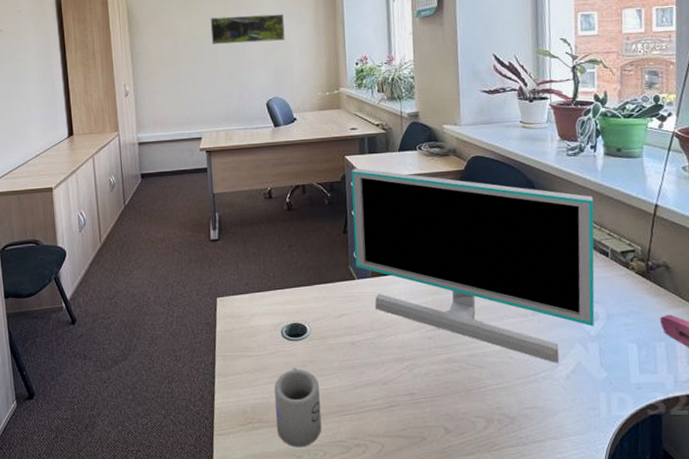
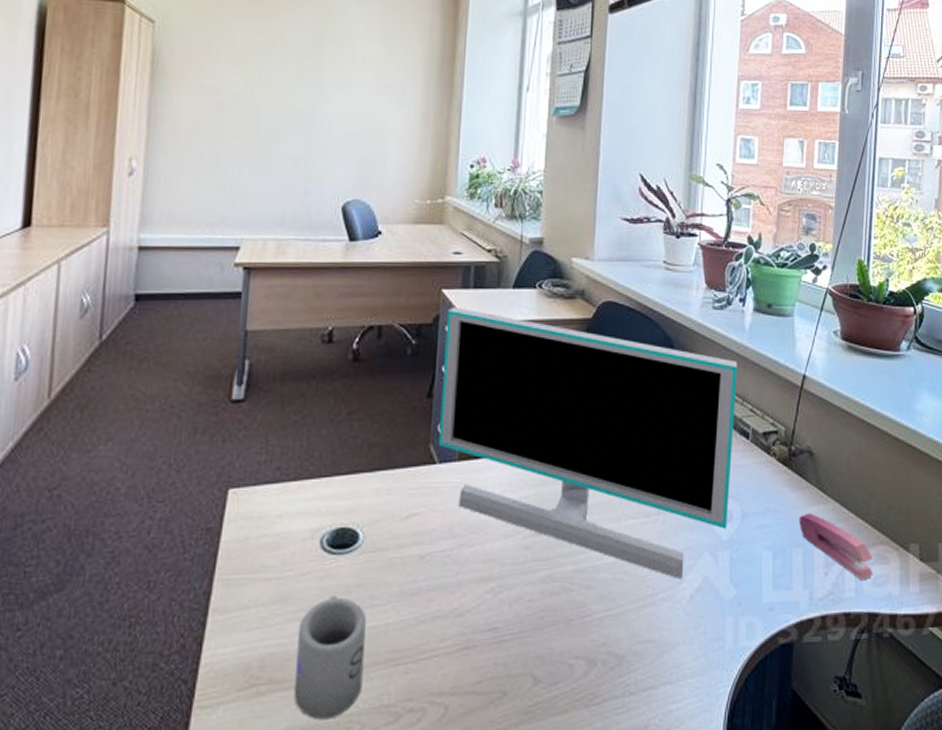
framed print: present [210,13,285,44] -> none [274,79,382,123]

